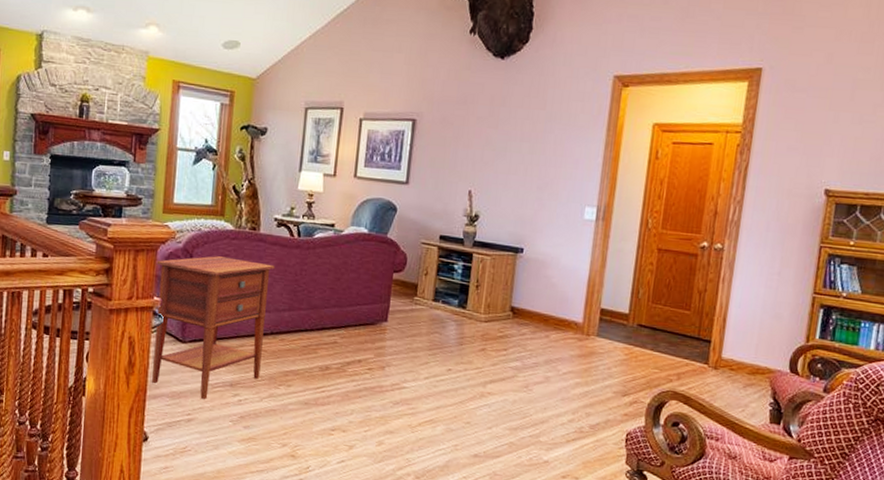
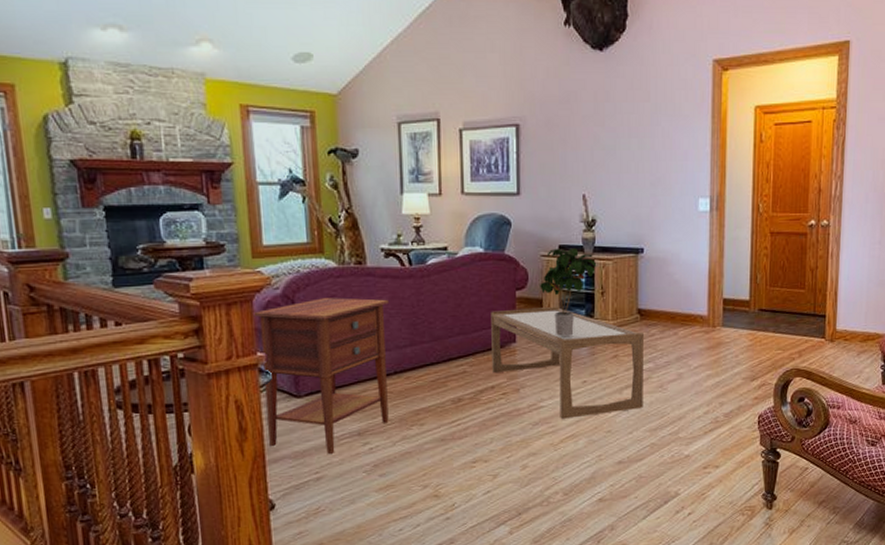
coffee table: none [361,289,514,406] -> present [491,306,644,419]
potted plant: none [417,237,475,323] -> present [540,247,597,336]

